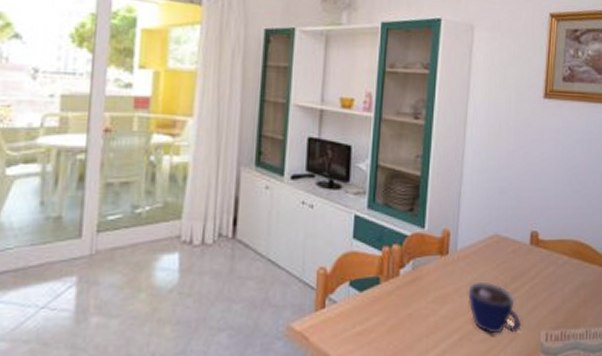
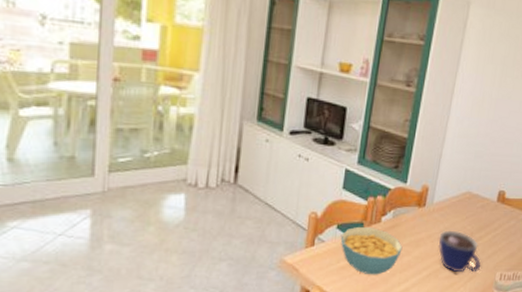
cereal bowl: none [354,281,427,342] -> present [340,226,403,275]

